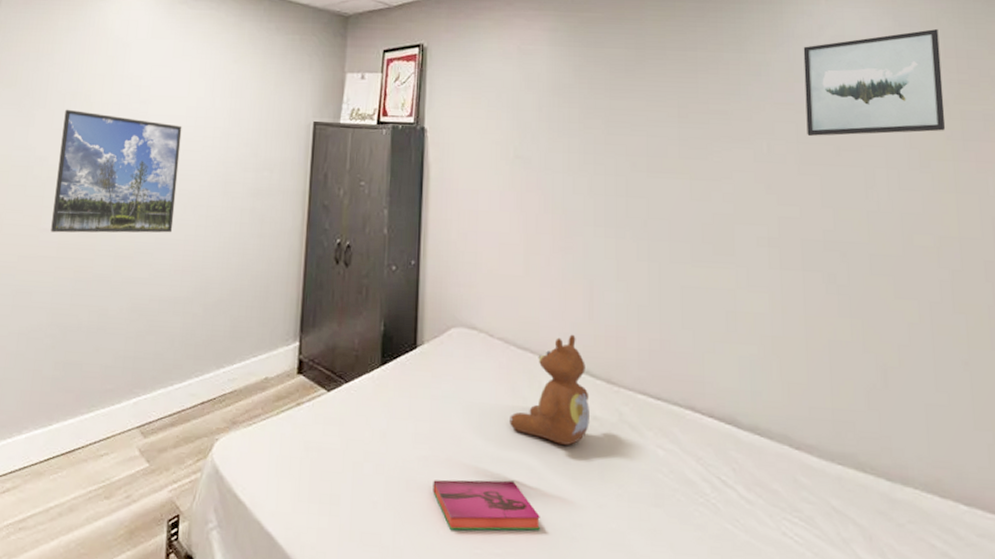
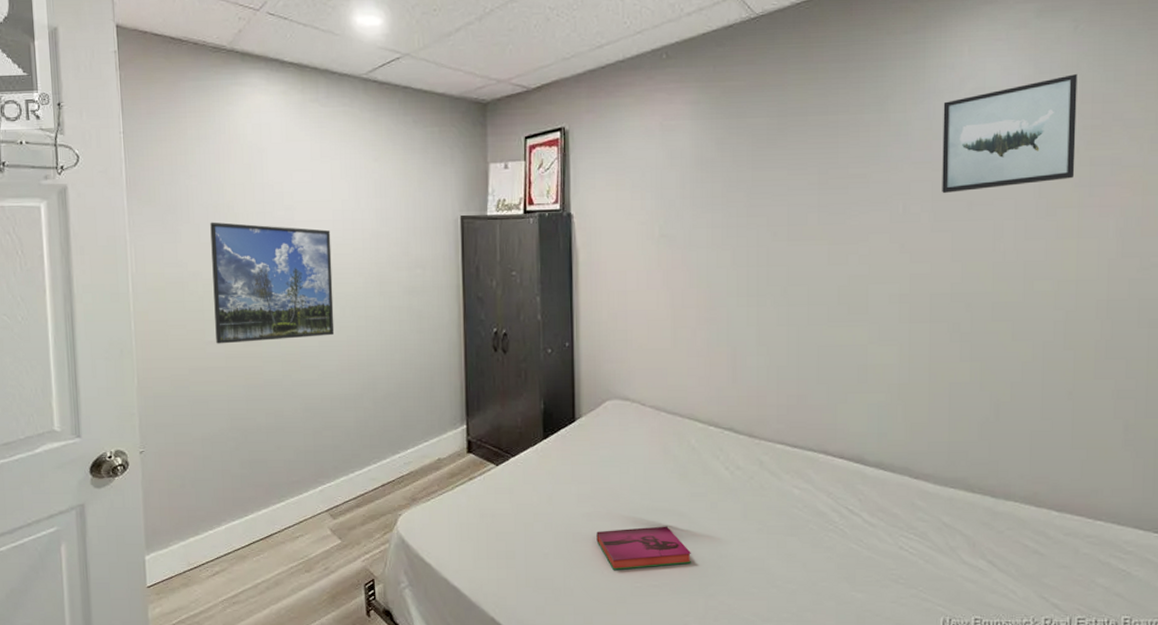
teddy bear: present [510,334,589,445] -> none [662,397,733,492]

